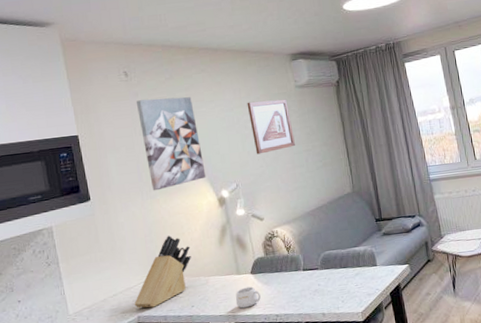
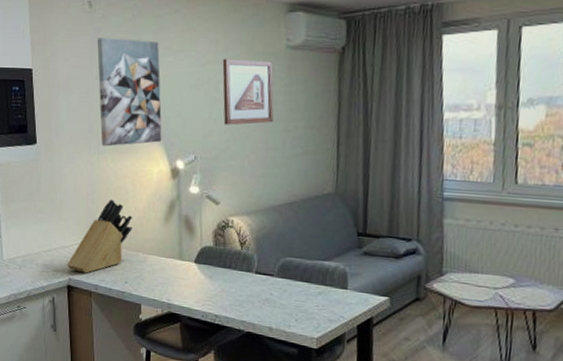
mug: present [235,286,261,309] -> none [172,275,201,299]

